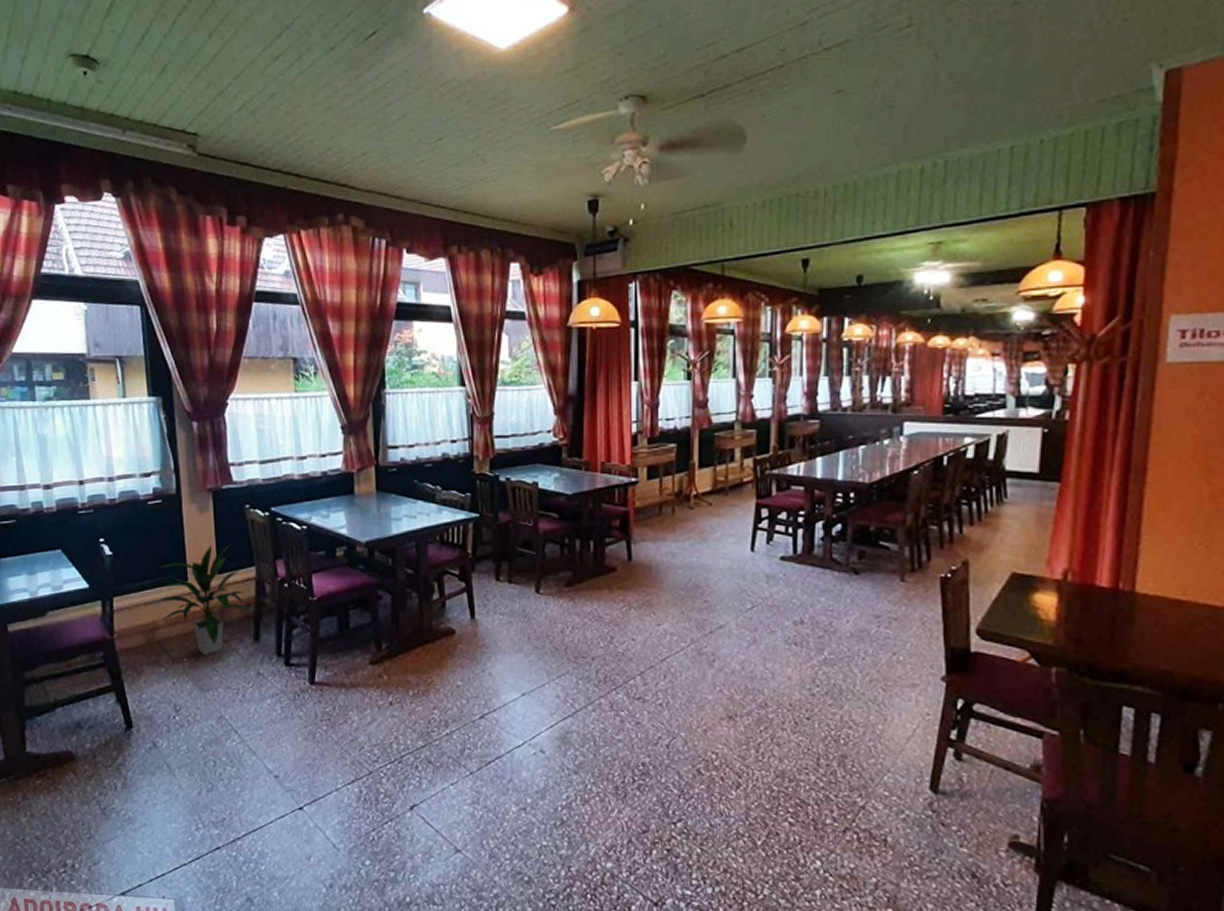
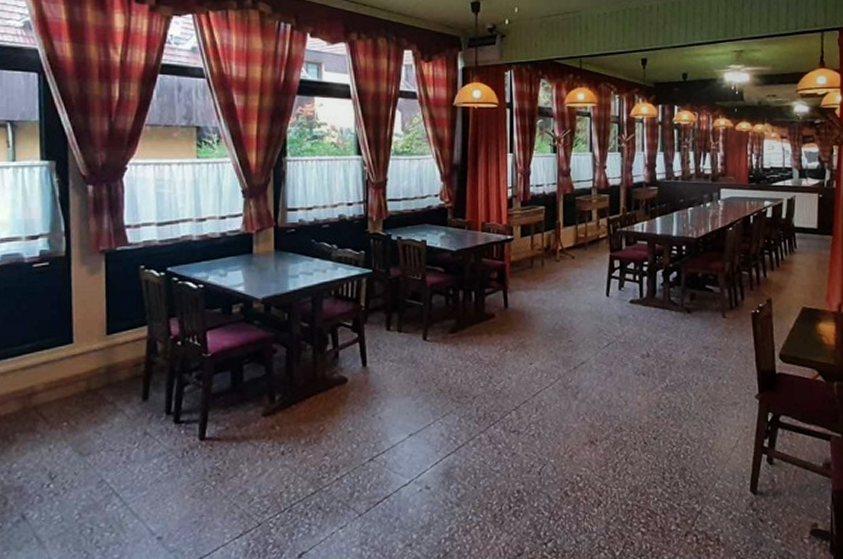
indoor plant: present [156,543,248,655] -> none [36,304,138,418]

